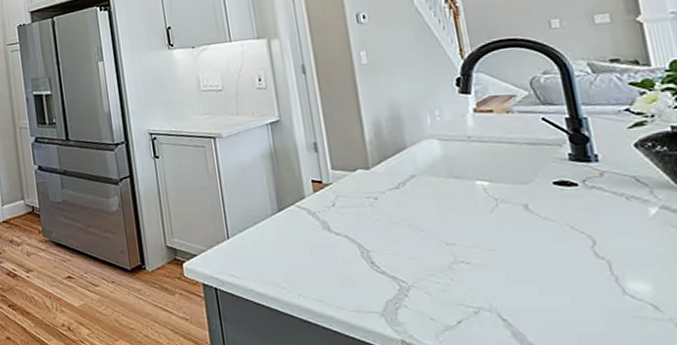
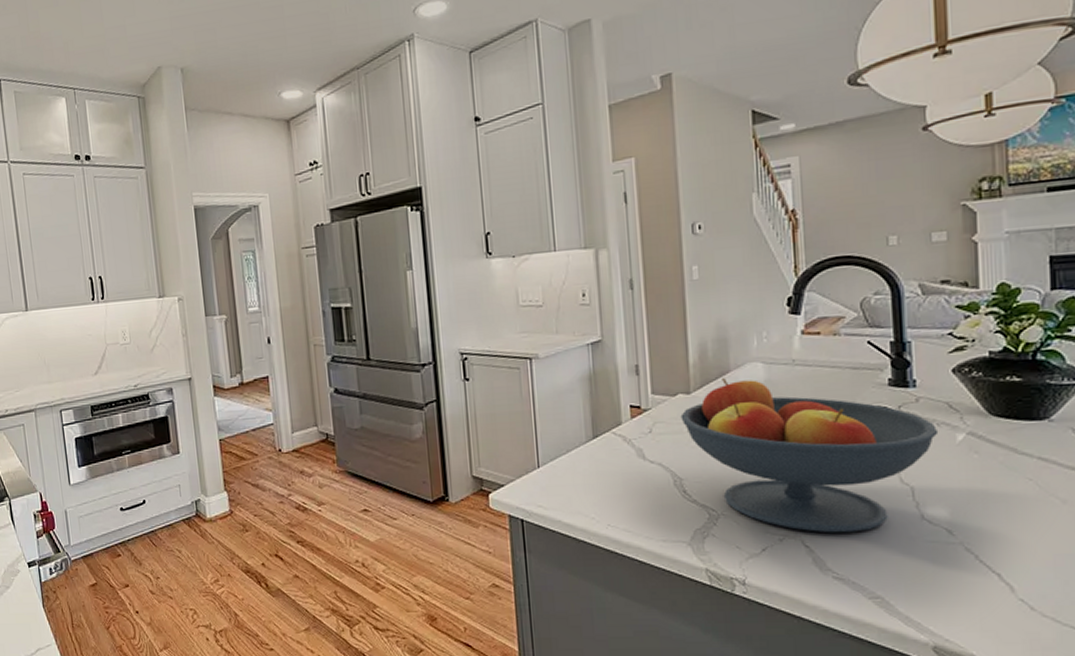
fruit bowl: none [361,153,629,307] -> present [680,377,939,533]

